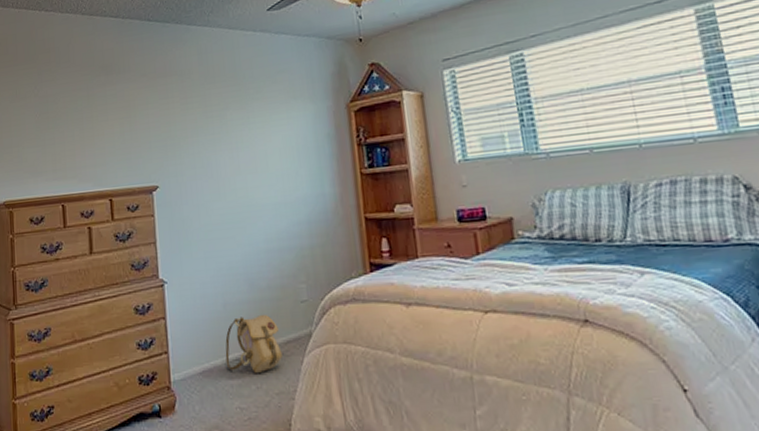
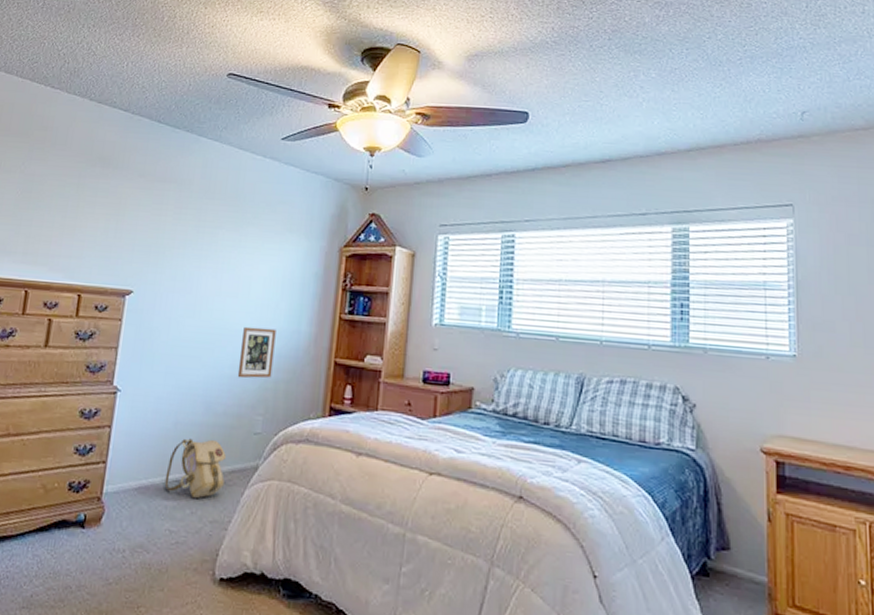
picture frame: none [269,196,306,251] -> present [237,326,276,379]

